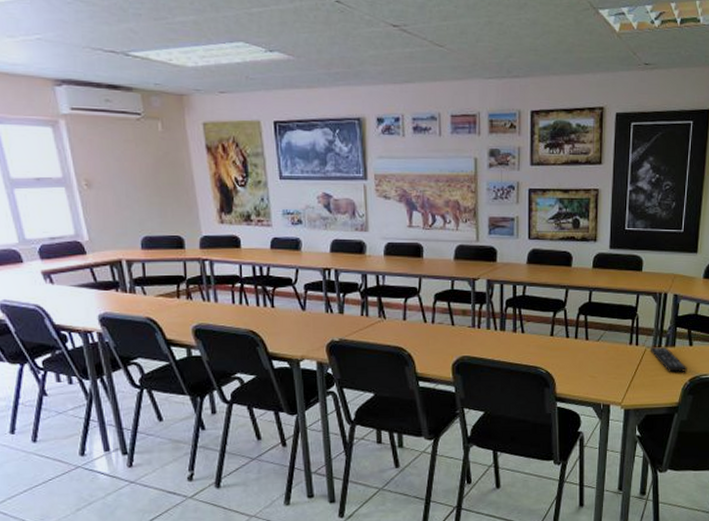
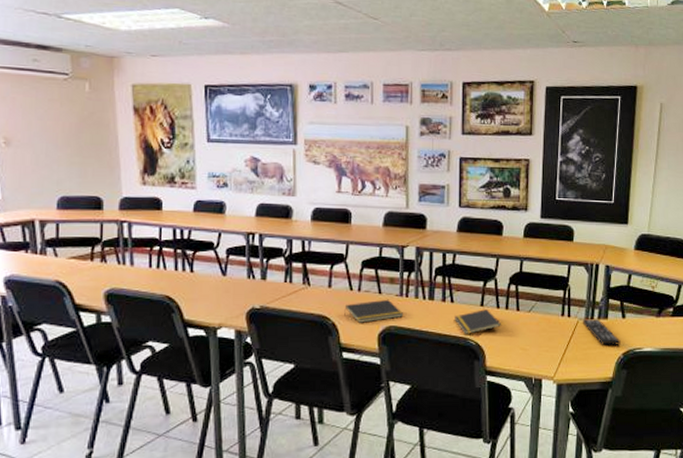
notepad: none [419,330,477,354] -> present [344,299,404,323]
notepad: none [525,339,570,363] -> present [454,309,501,334]

